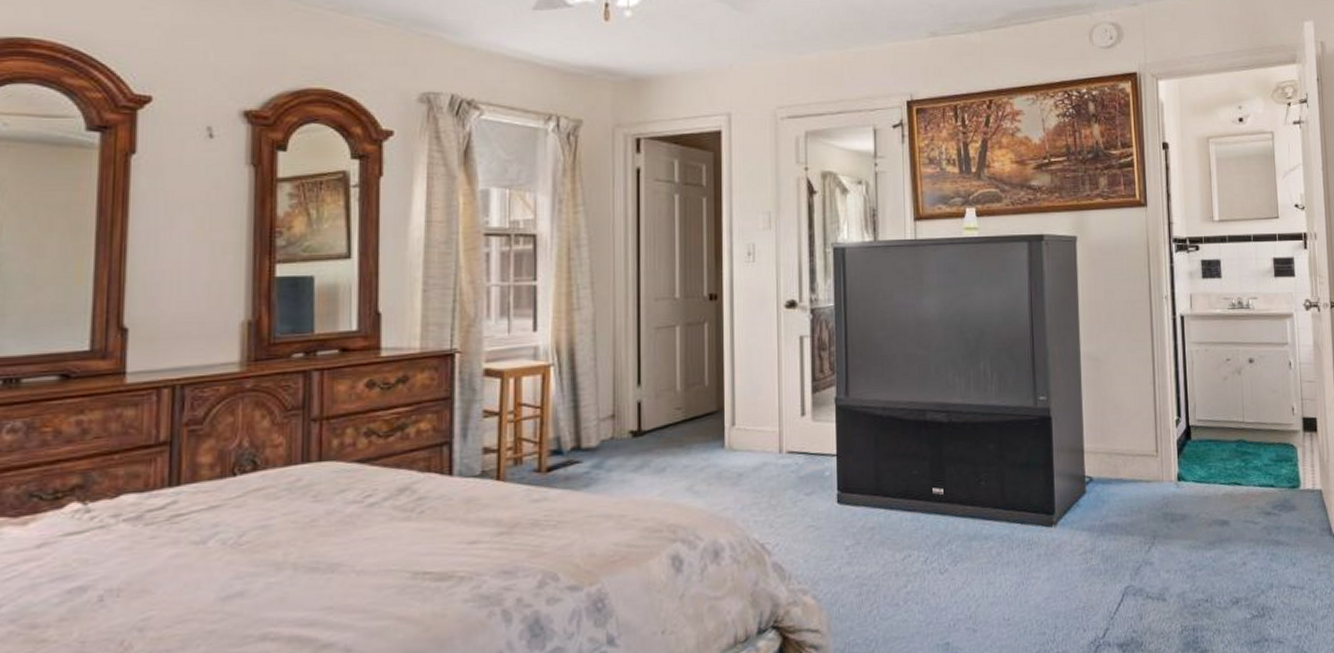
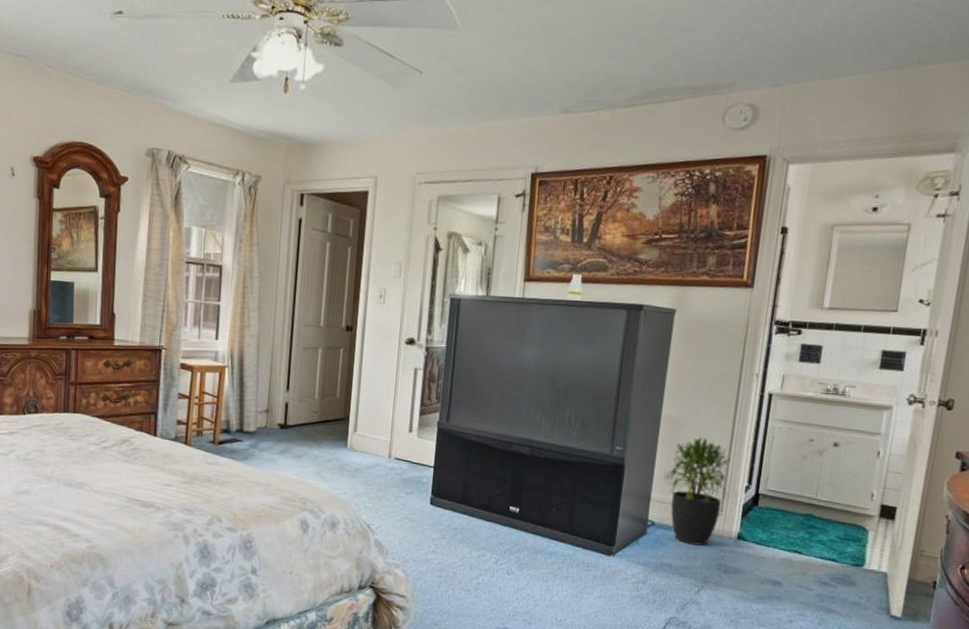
potted plant: none [1093,371,1160,497] -> present [663,436,730,546]

